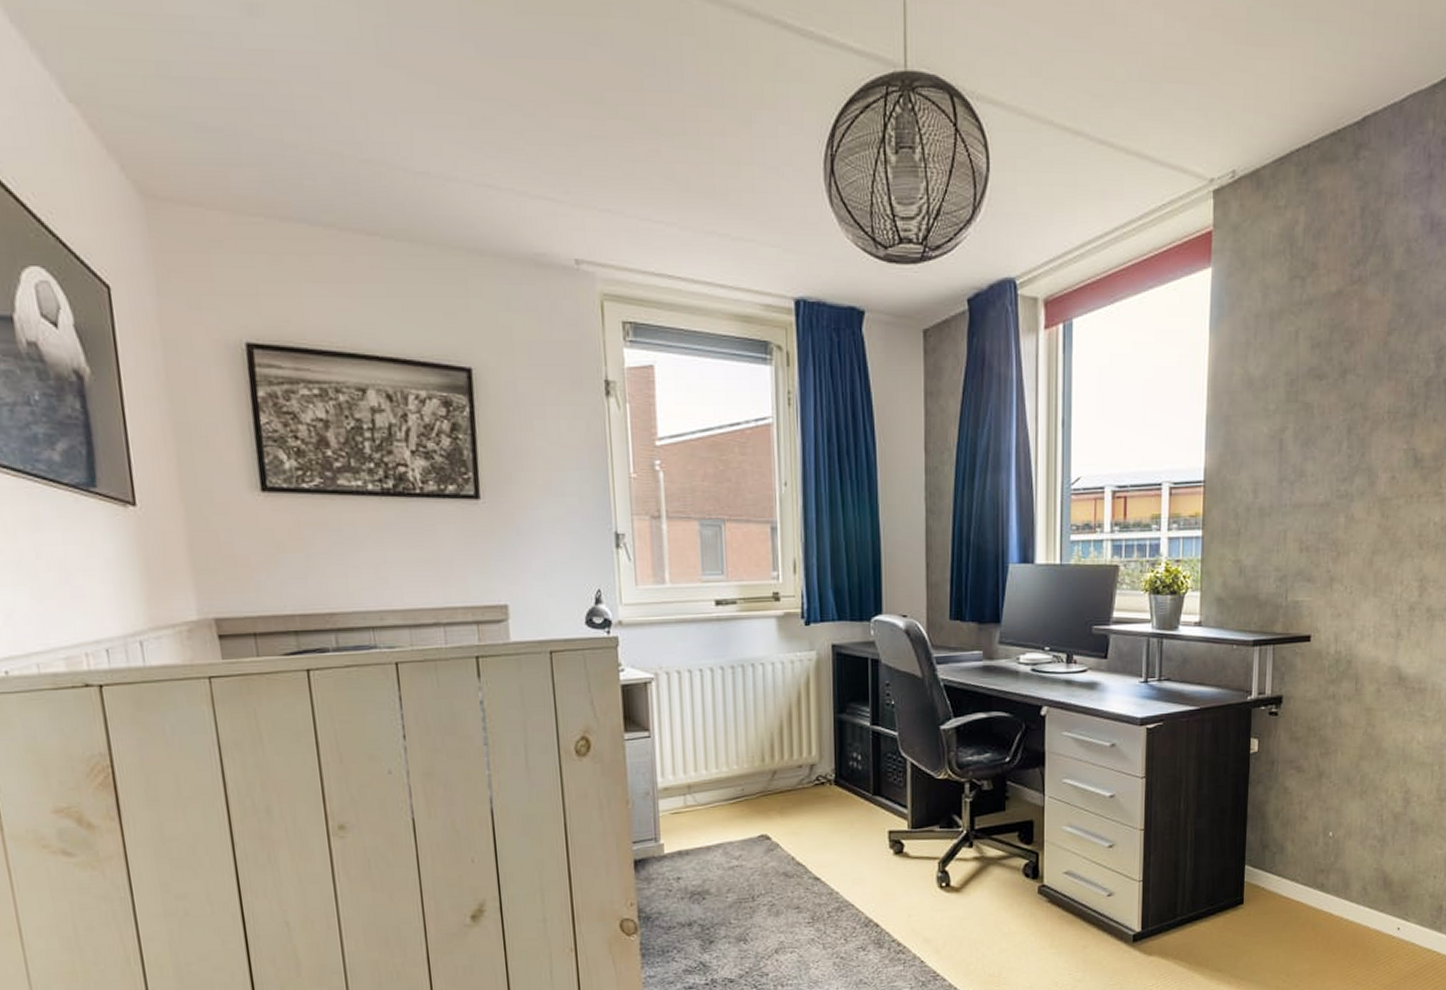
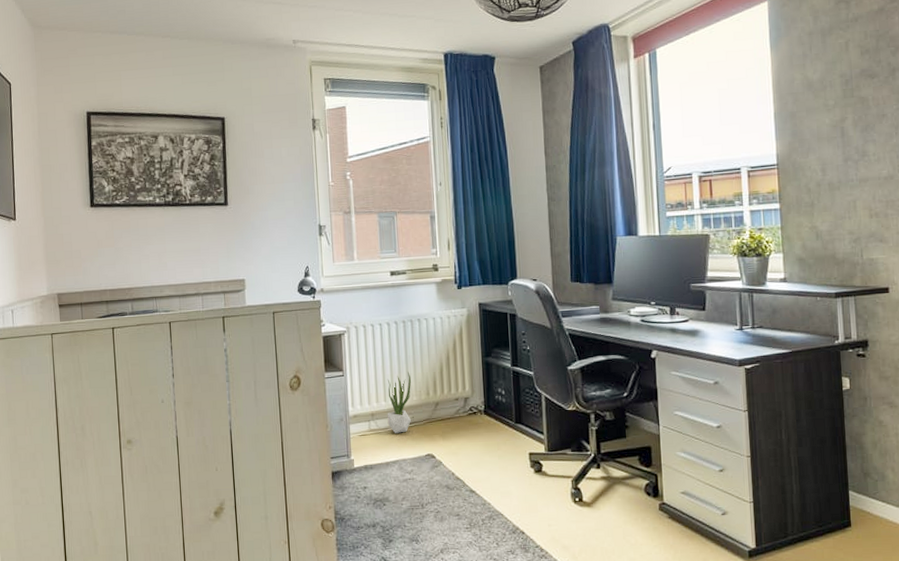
potted plant: none [708,731,742,810] -> present [387,371,412,433]

